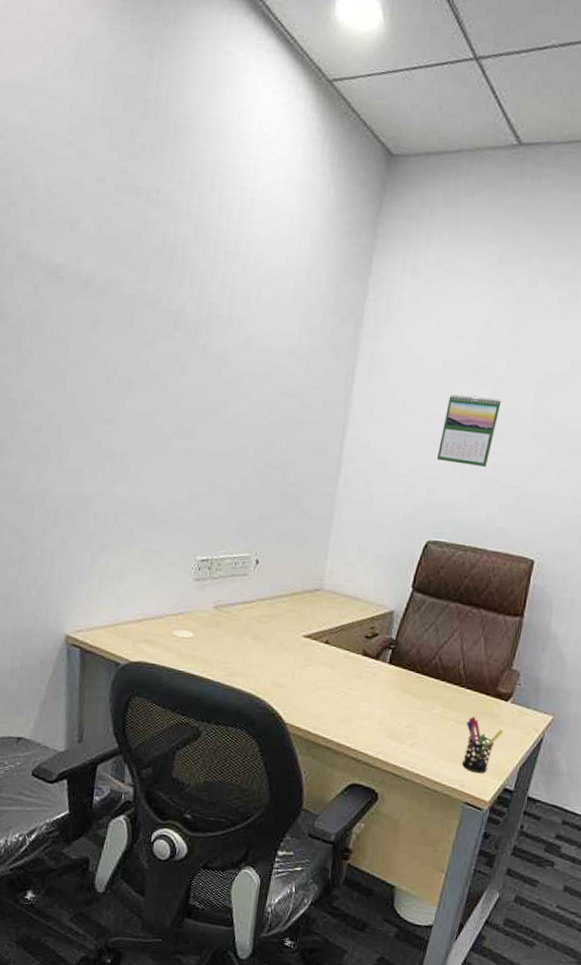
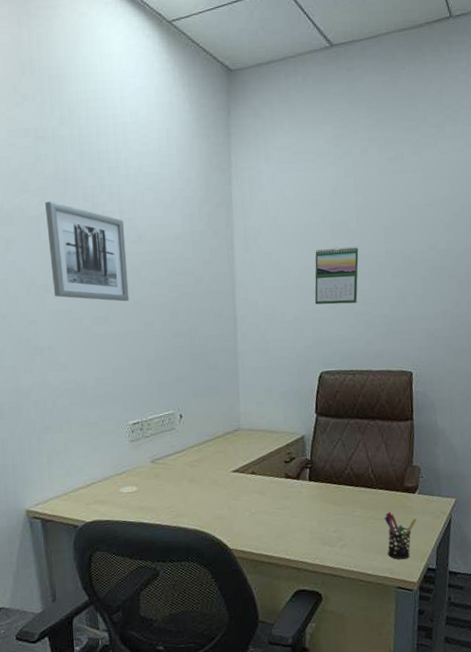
wall art: none [137,279,232,416] -> present [45,201,129,302]

